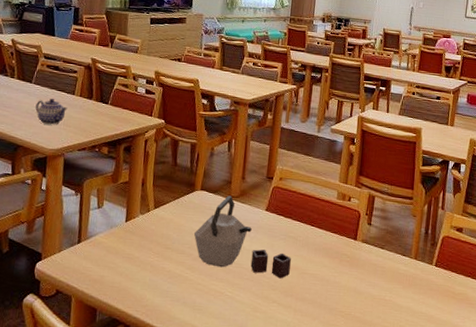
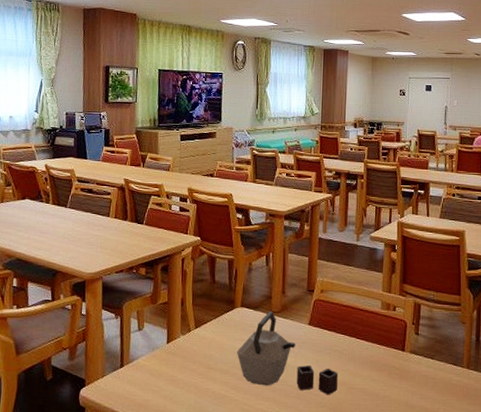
teapot: present [35,99,68,125] -> none [71,222,103,248]

